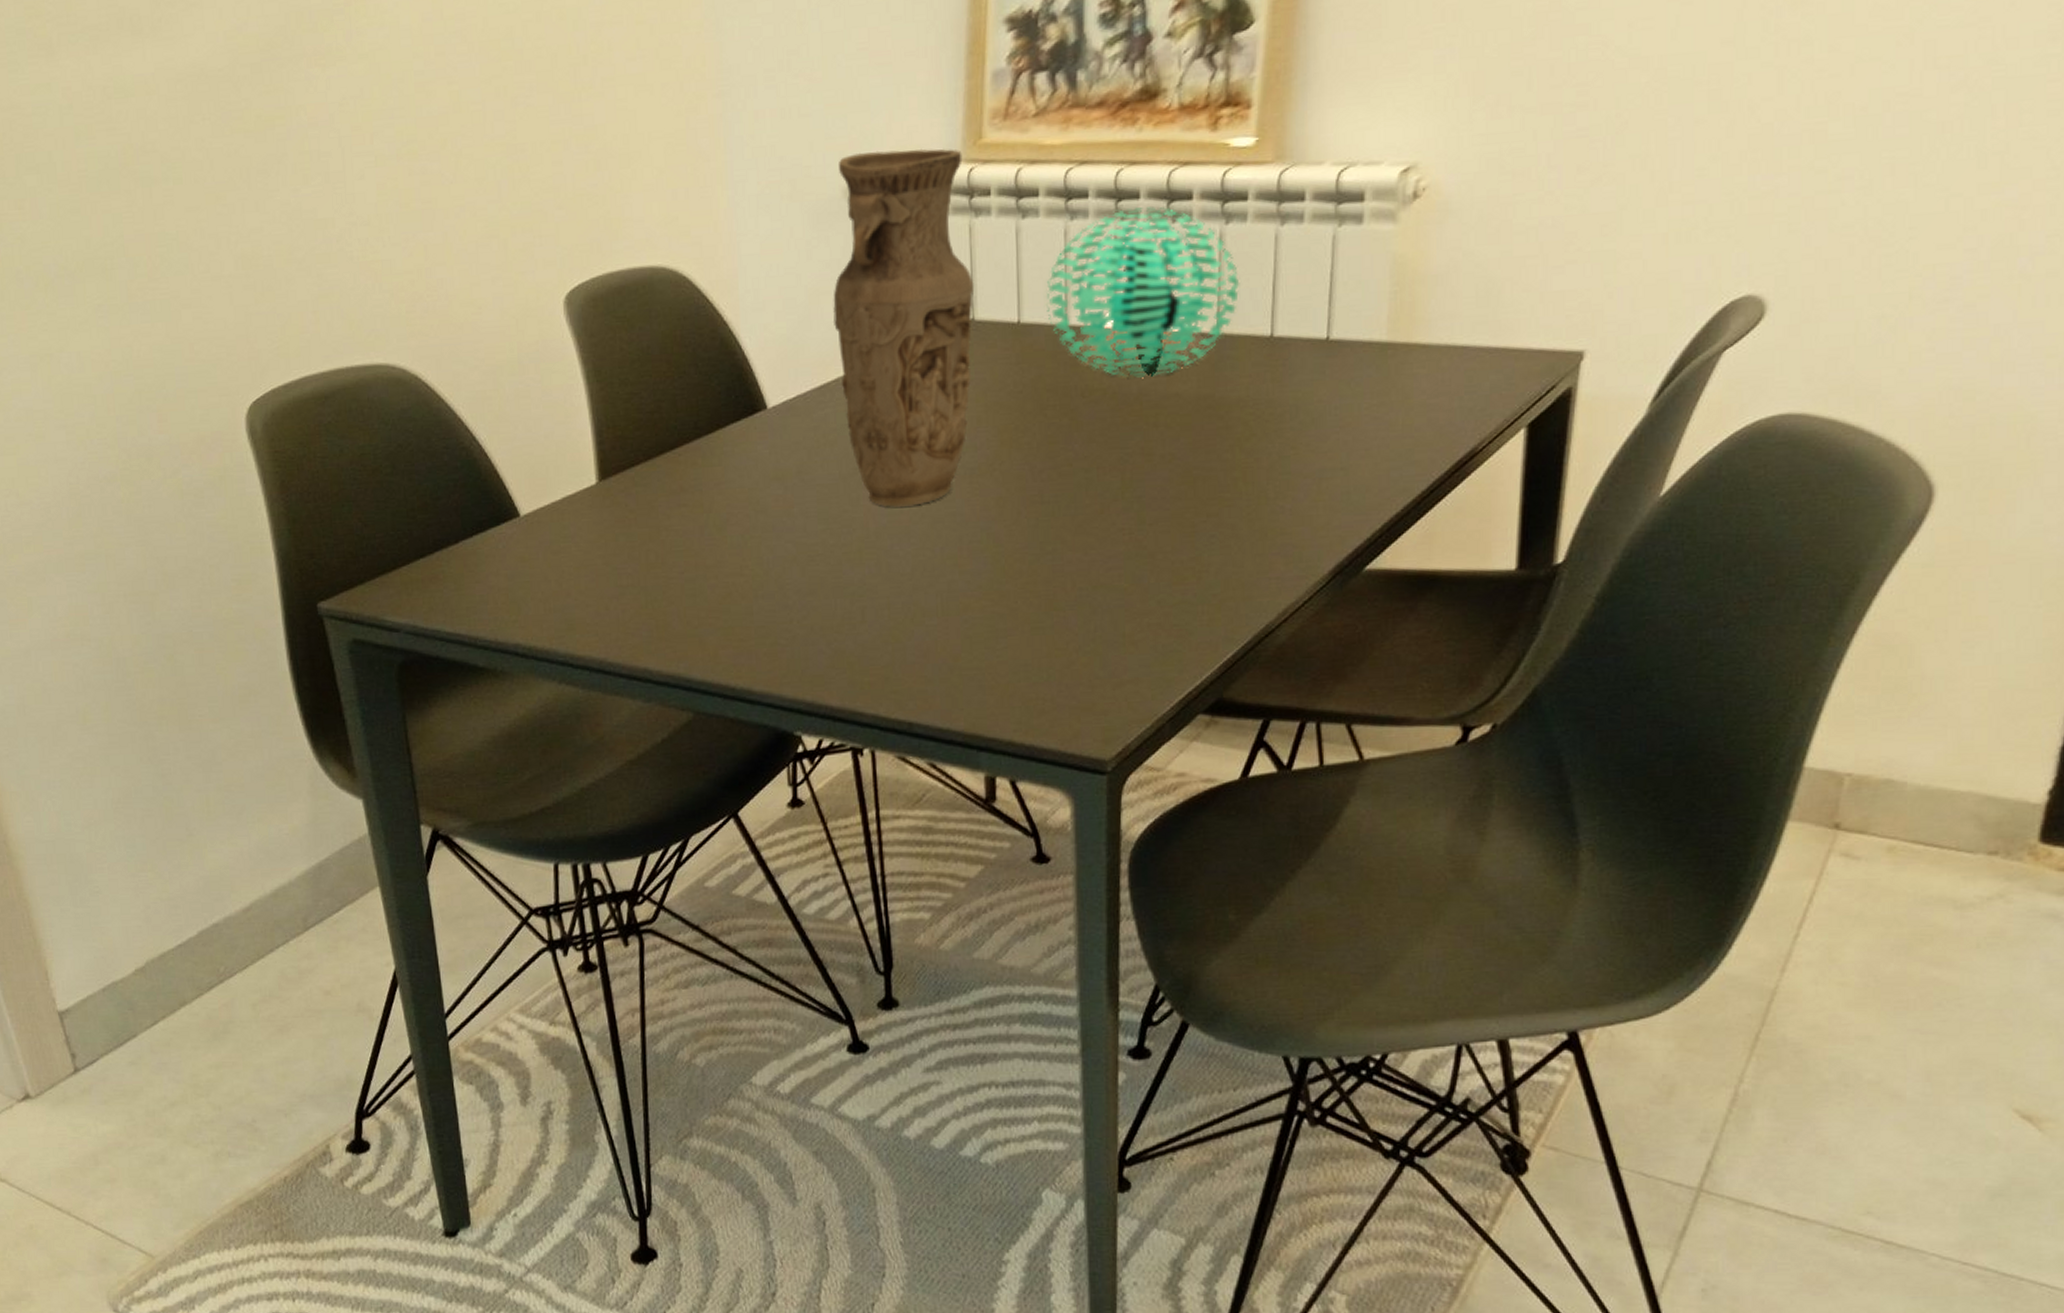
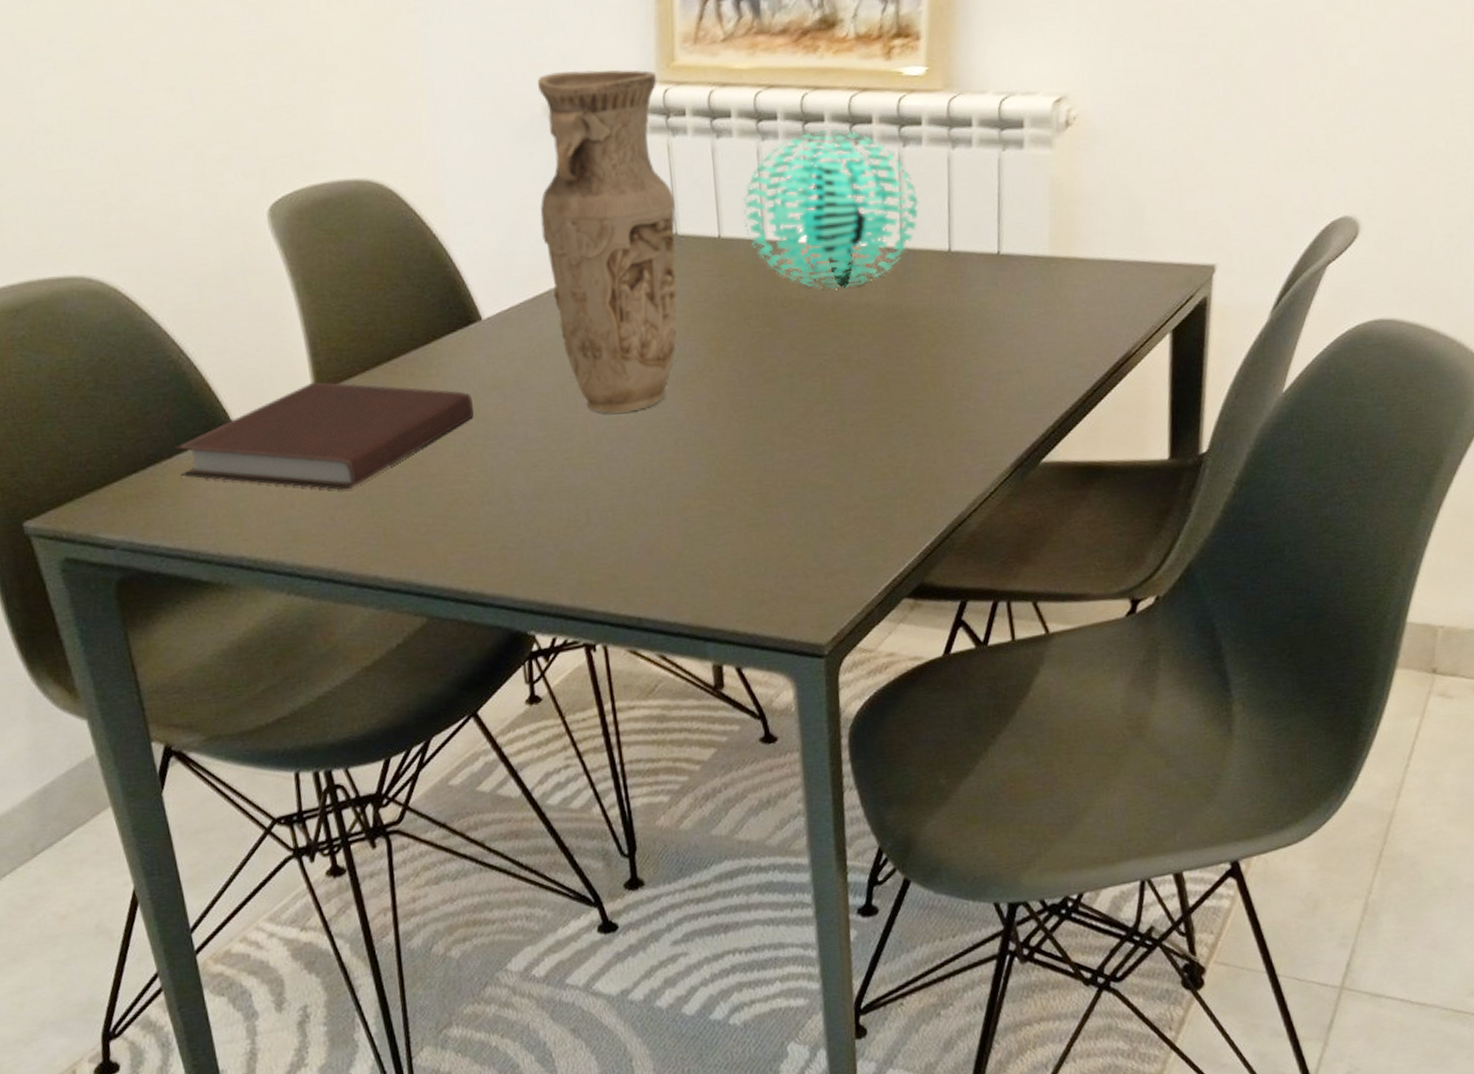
notebook: none [462,470,754,580] -> present [175,381,475,490]

